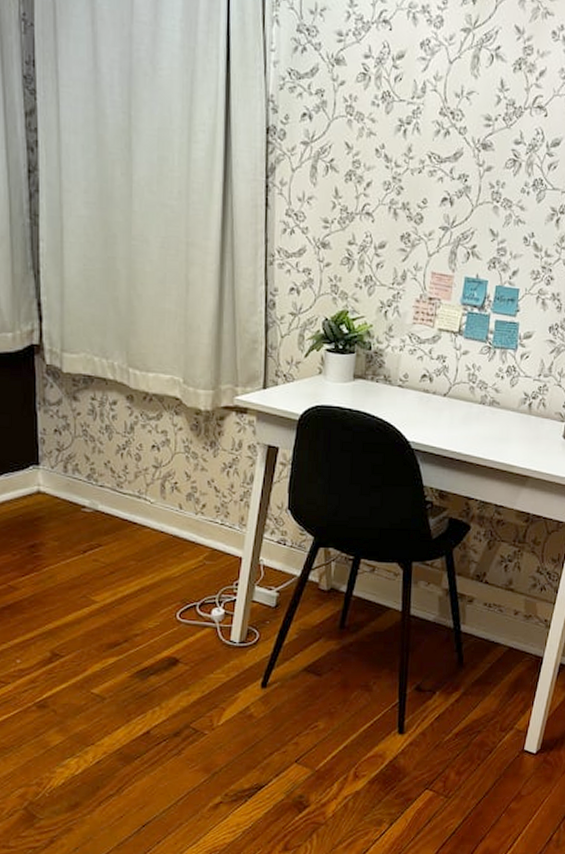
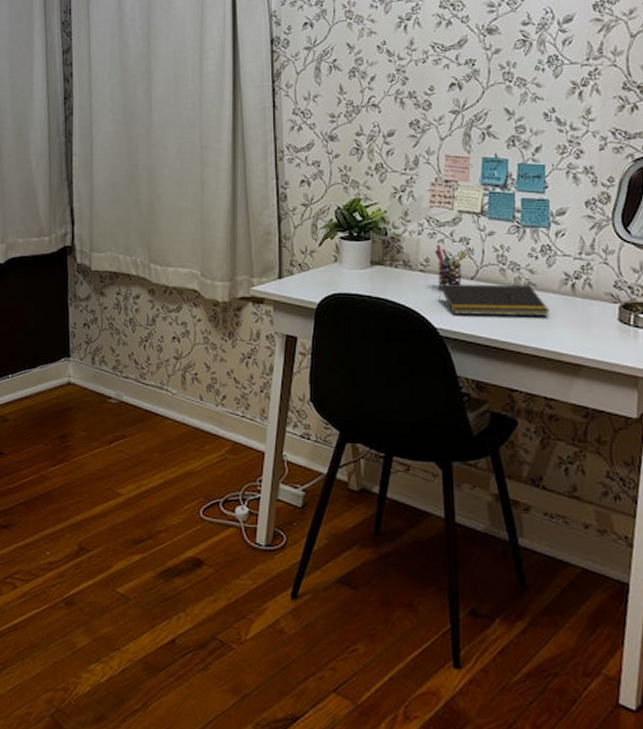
pen holder: none [413,362,441,405] -> present [434,245,465,290]
notepad: none [413,400,508,433] -> present [438,284,550,317]

